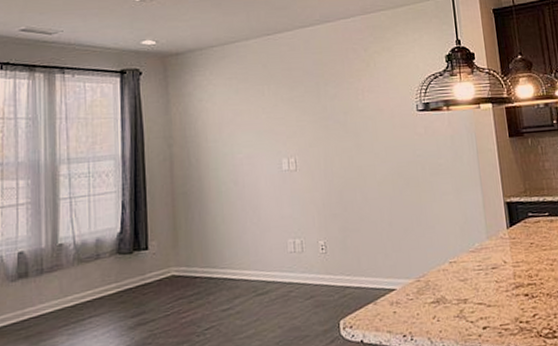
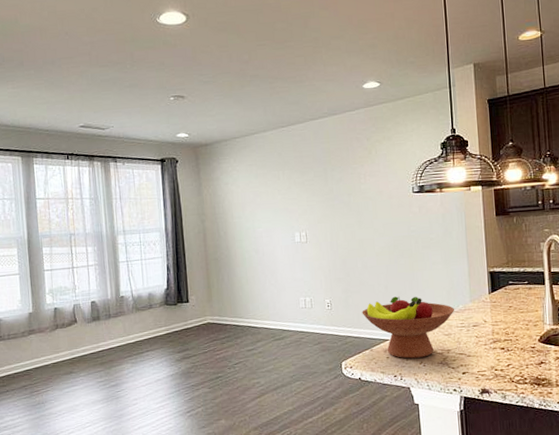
fruit bowl: none [362,234,471,313] -> present [362,296,455,359]

